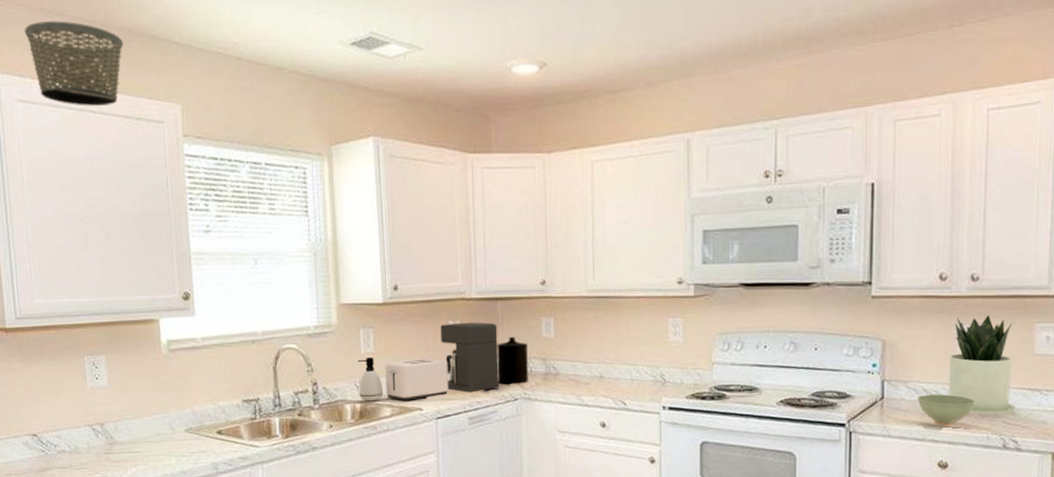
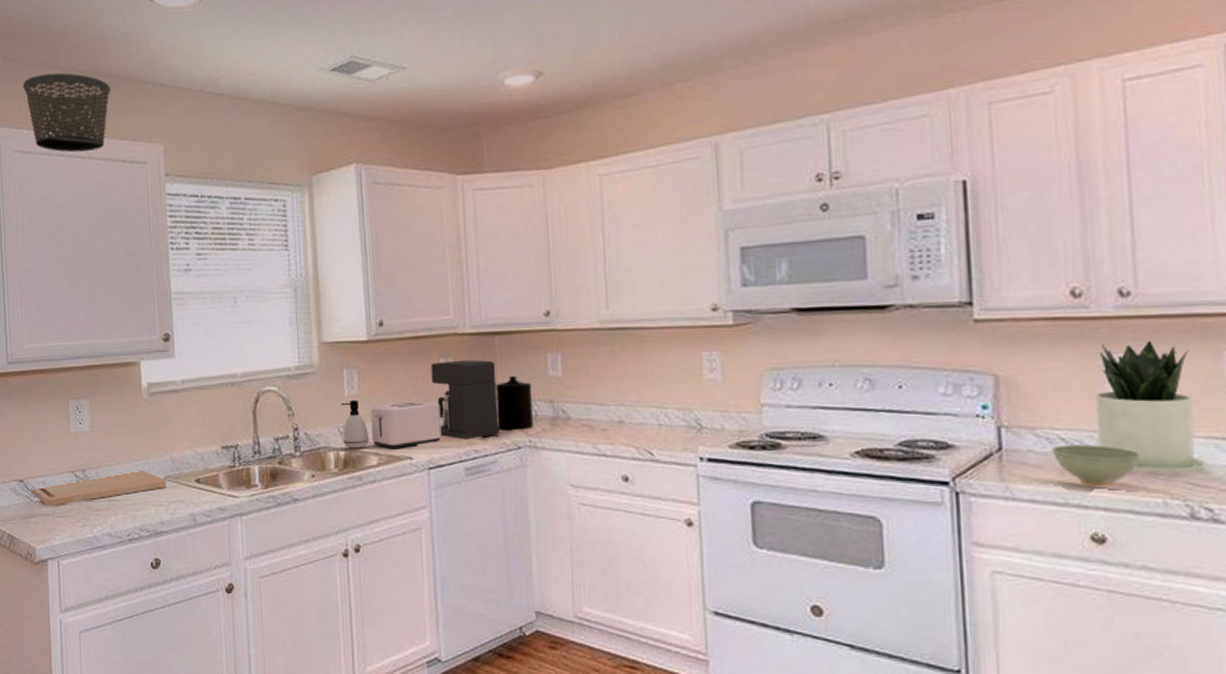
cutting board: none [44,423,188,459] -> present [30,470,167,506]

